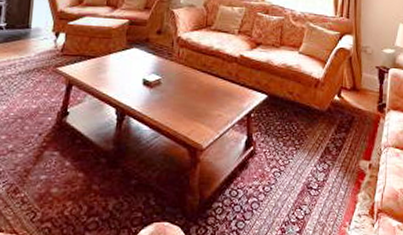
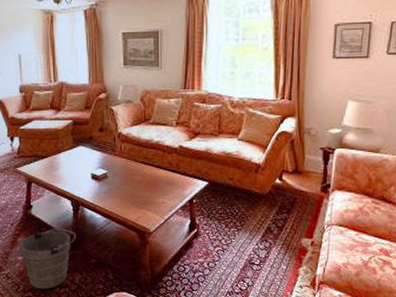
bucket: none [45,141,117,217] -> present [20,229,77,289]

